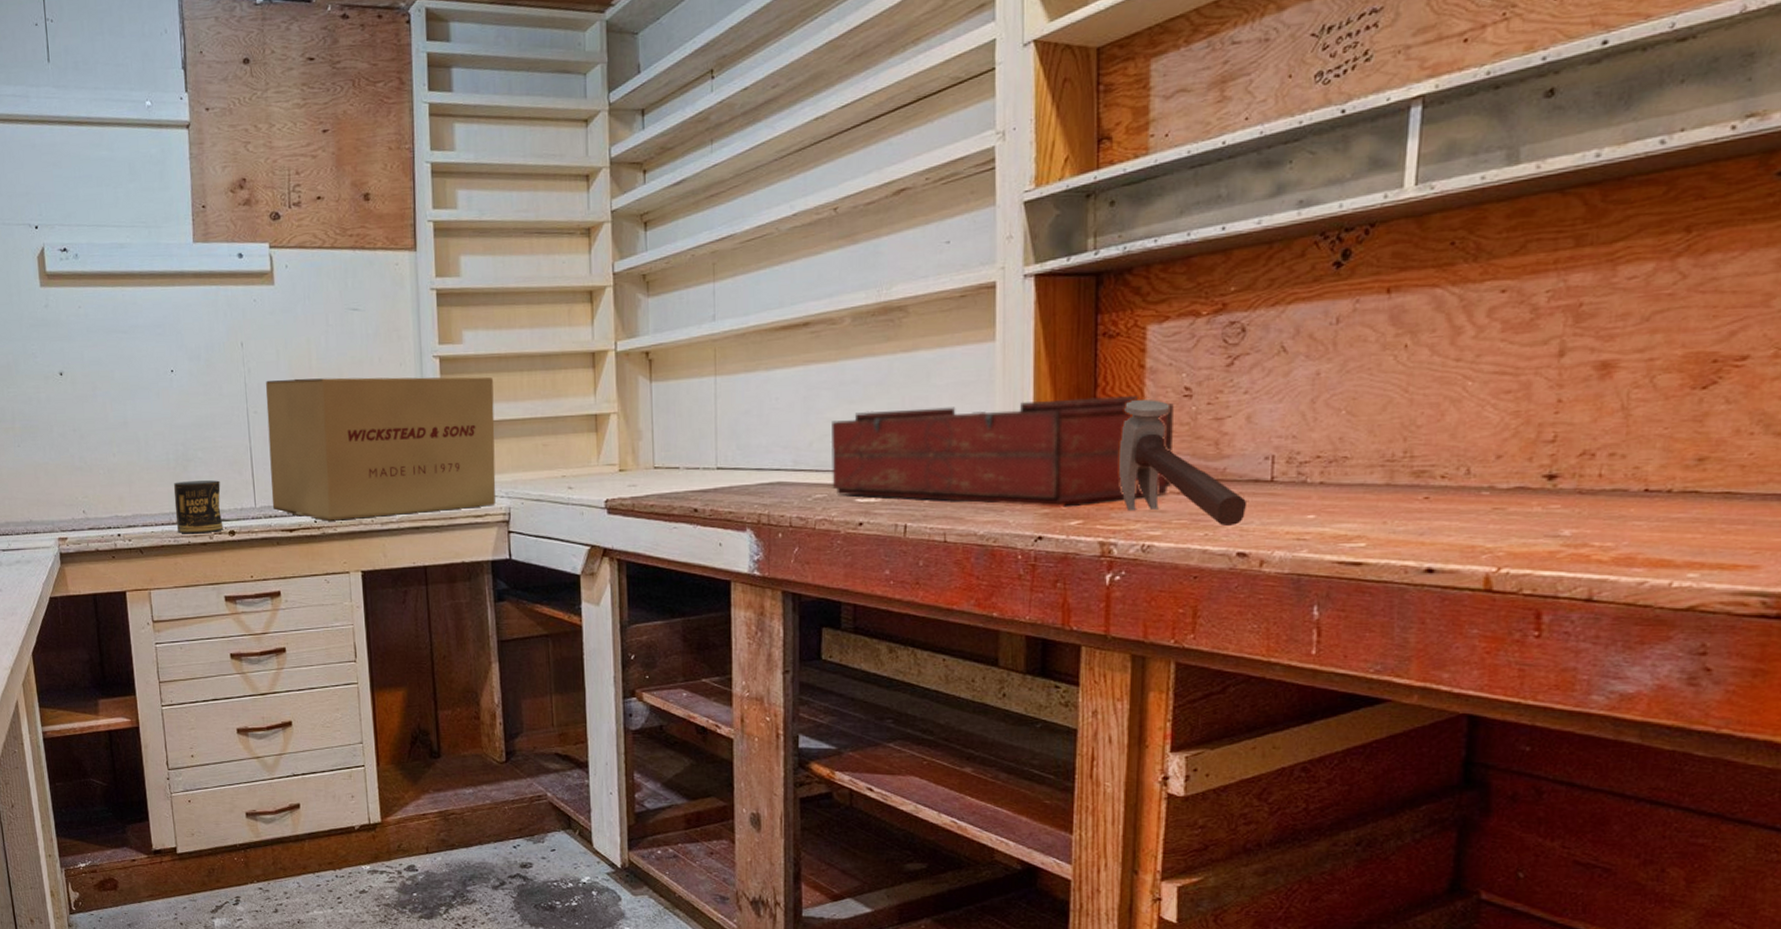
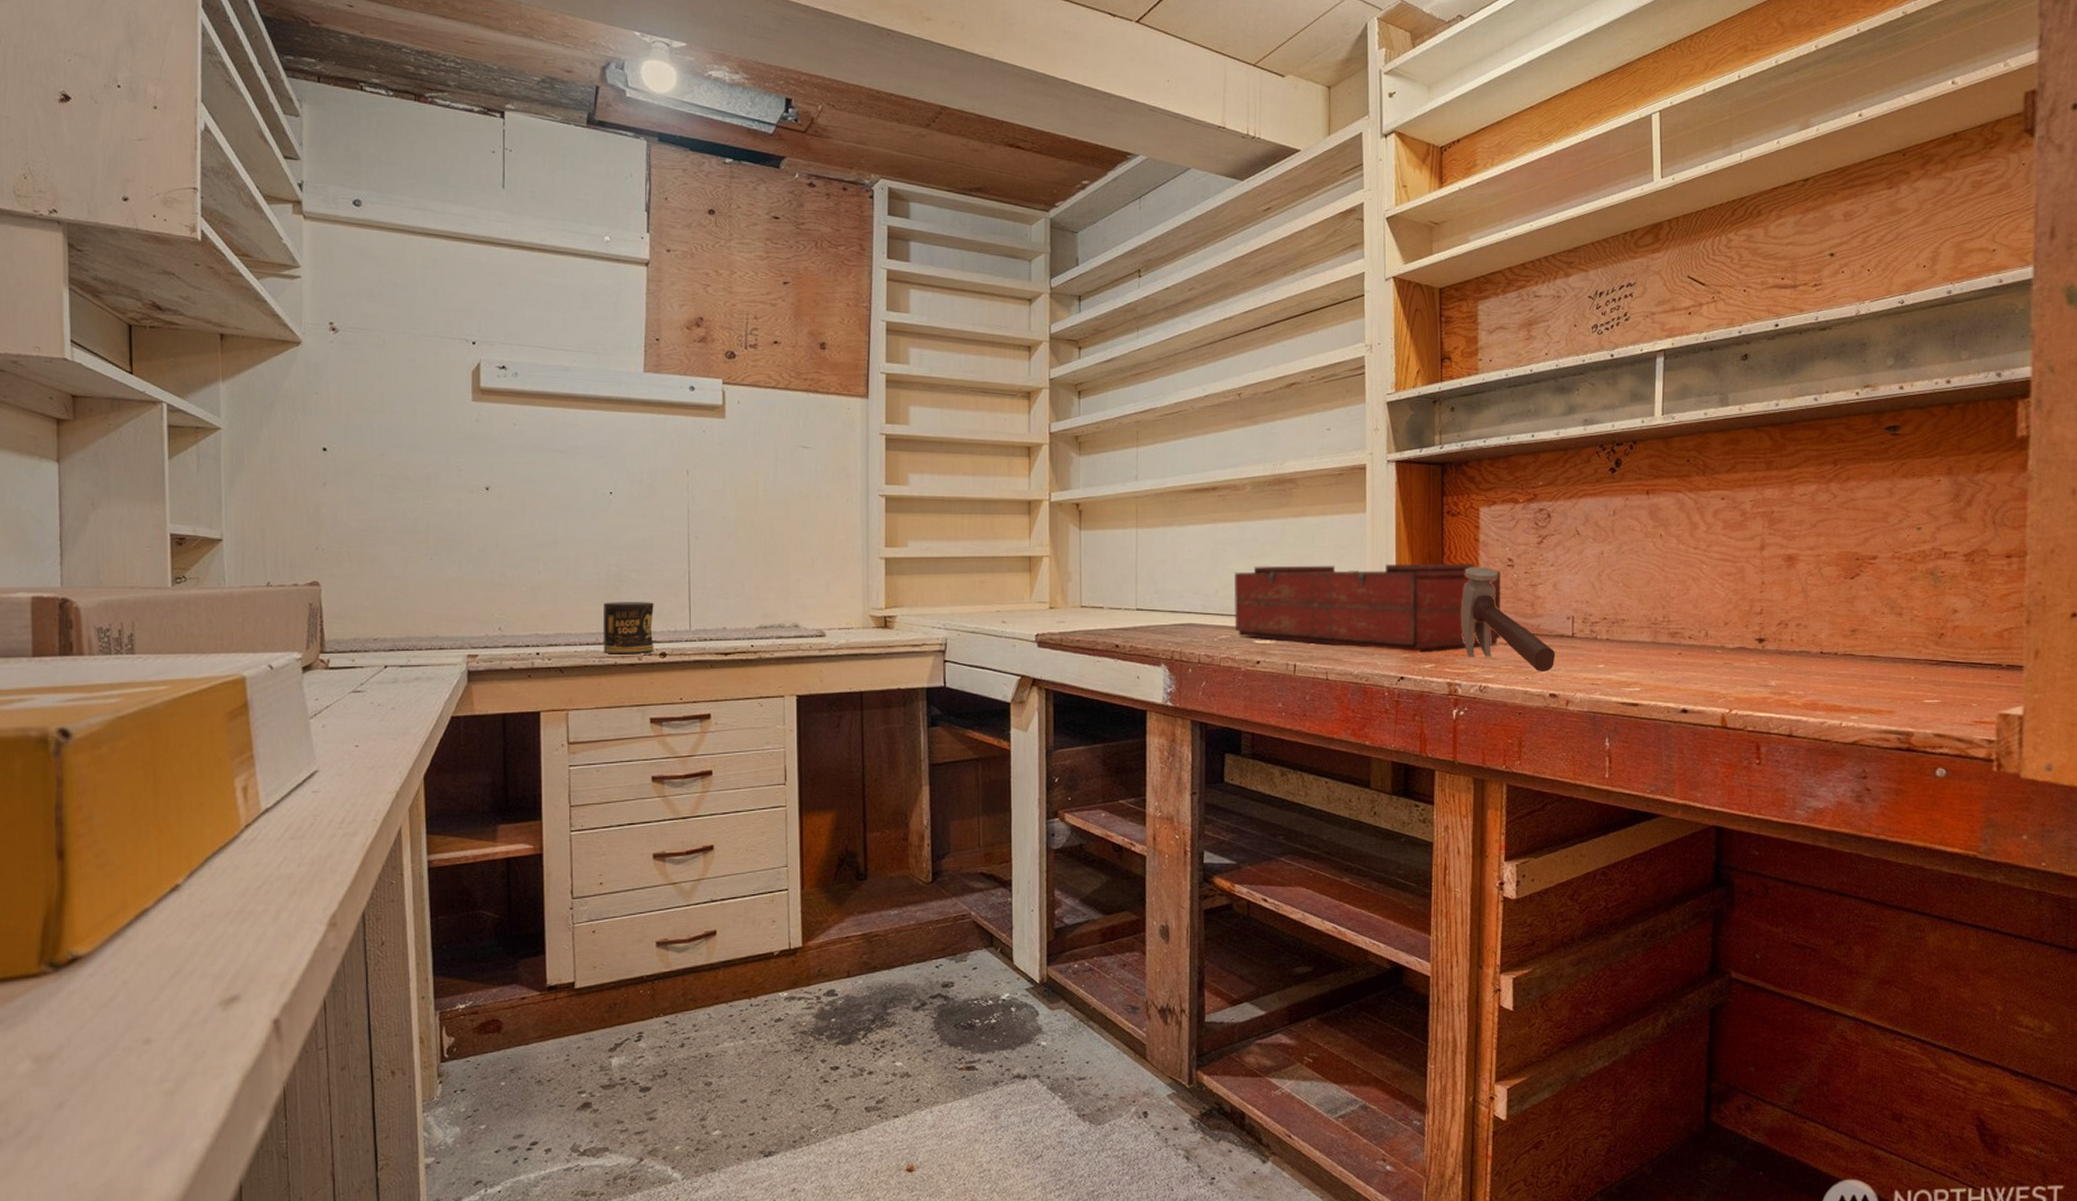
box: present [265,376,496,521] -> none [708,508,935,646]

